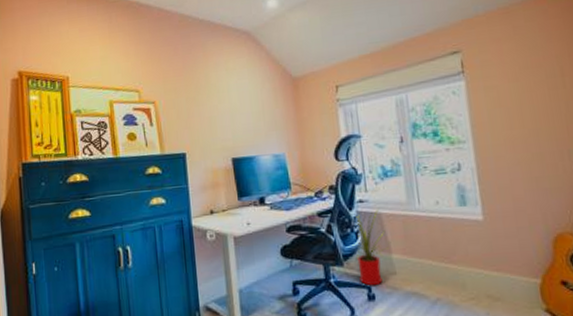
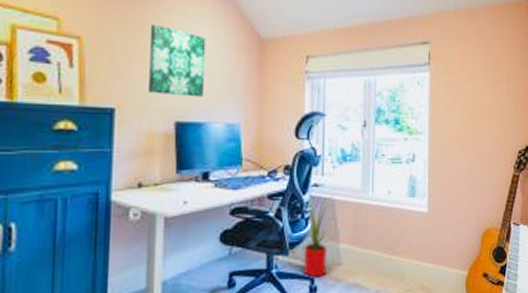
wall art: none [204,81,252,138] -> present [149,24,206,97]

